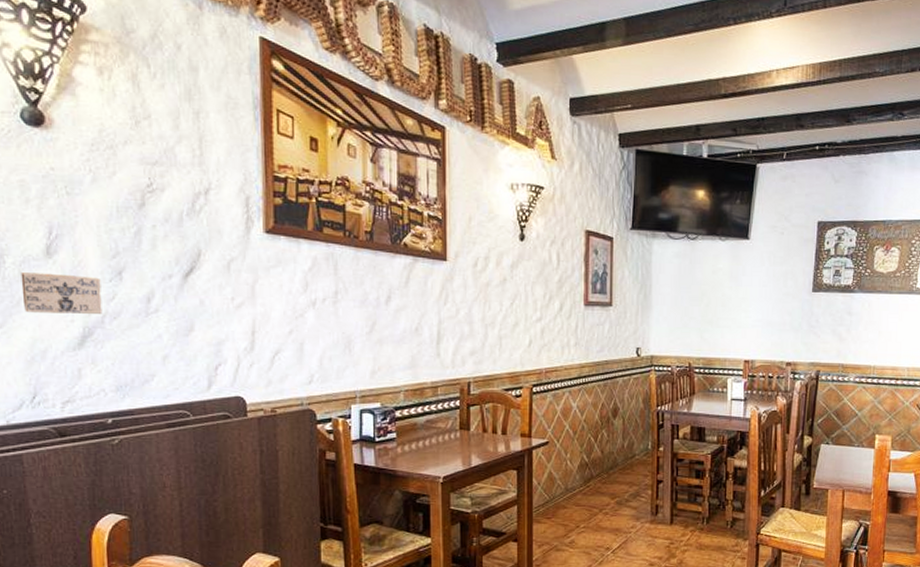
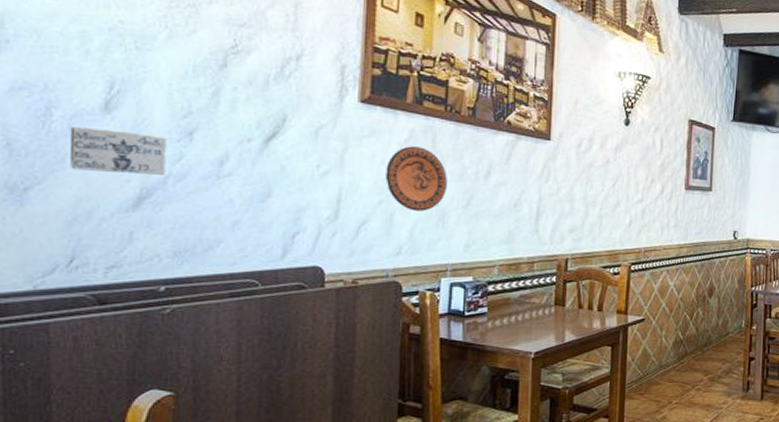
decorative plate: none [293,274,351,339] -> present [385,146,447,211]

